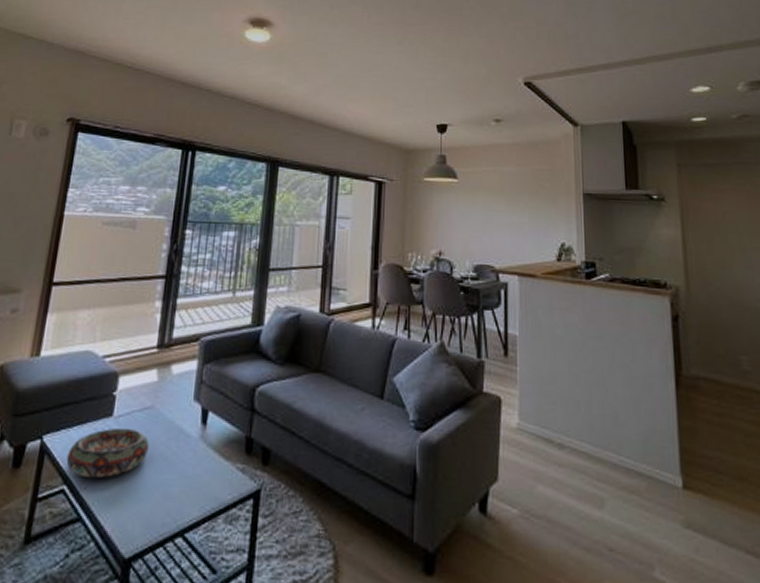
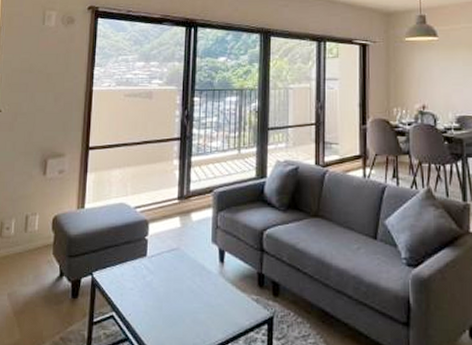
decorative bowl: present [66,427,149,479] -> none [113,265,177,307]

